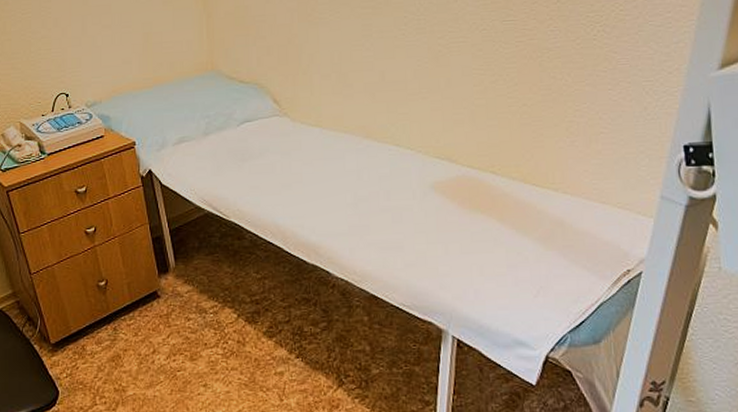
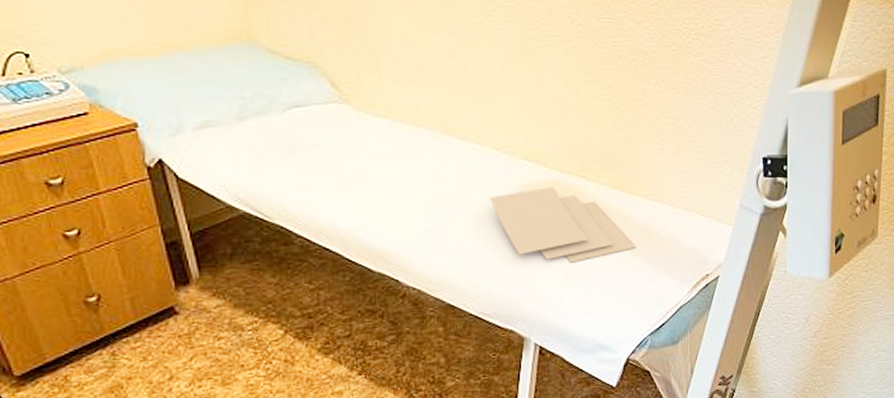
papers: none [407,183,551,257] -> present [490,187,637,263]

